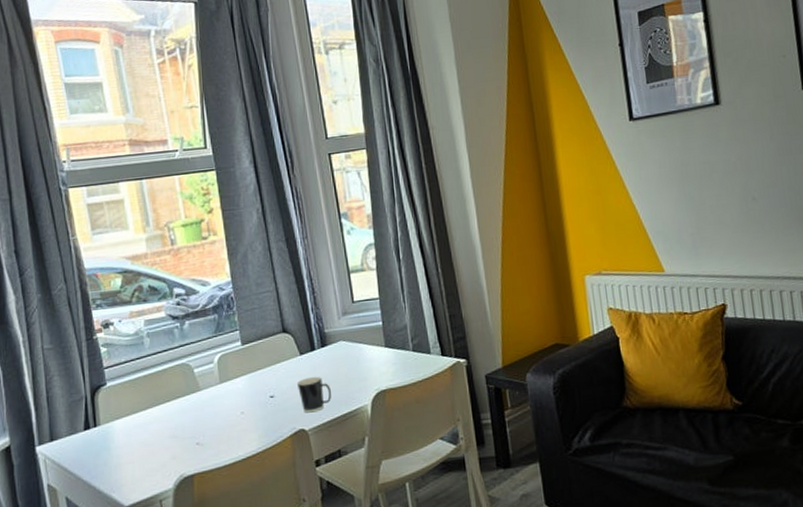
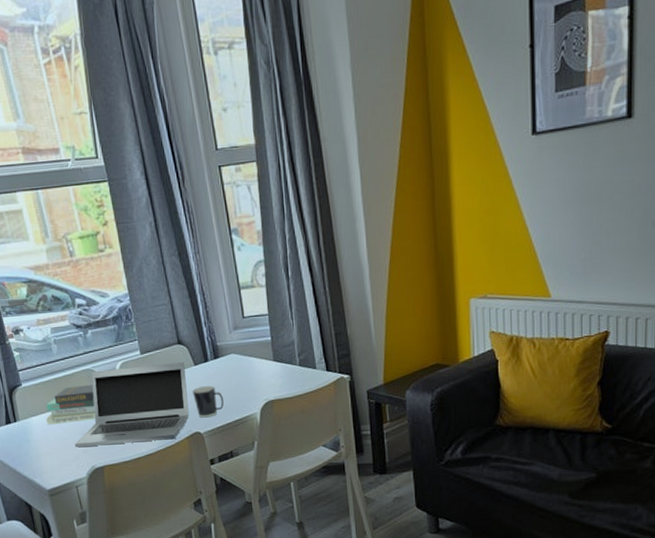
books: none [131,381,188,429] -> present [46,385,96,425]
laptop: none [161,352,293,454] -> present [74,362,189,448]

